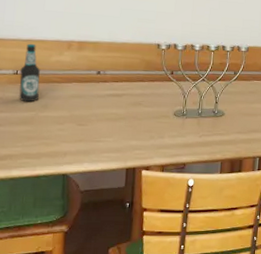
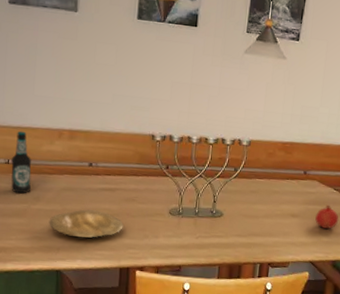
plate: none [56,115,130,142] -> present [49,209,124,239]

